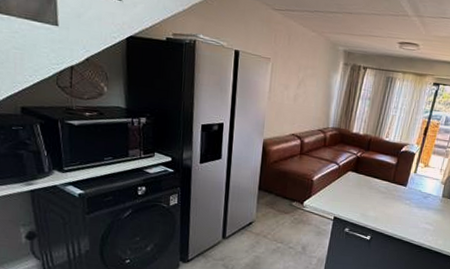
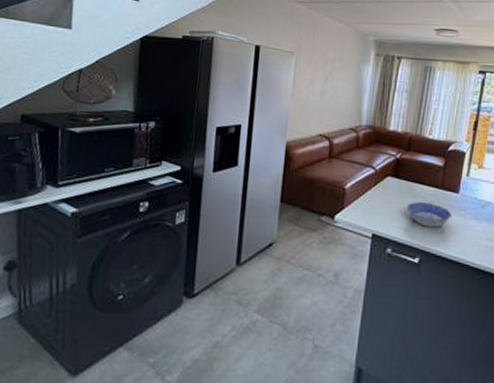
bowl: none [363,192,399,213] -> present [406,202,451,228]

